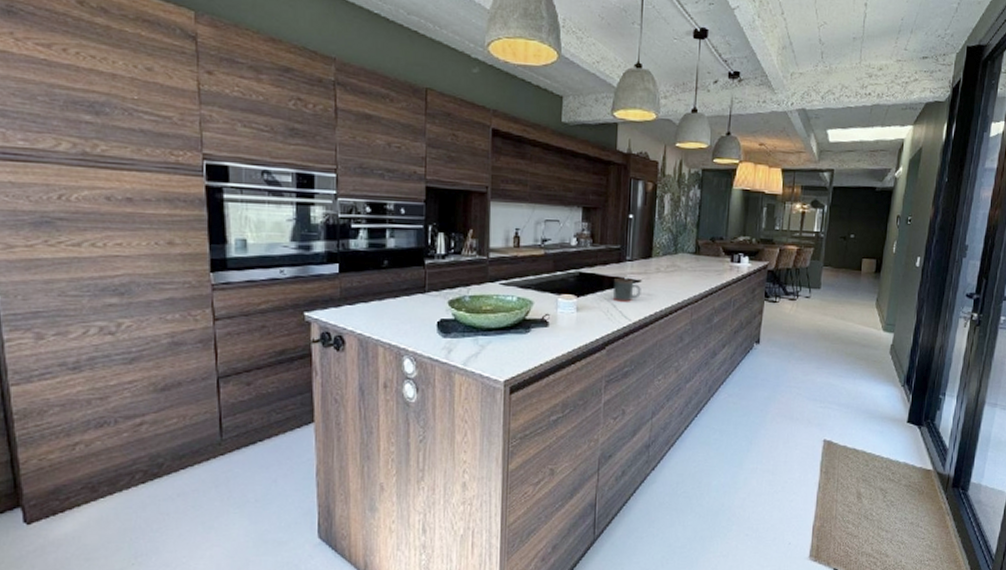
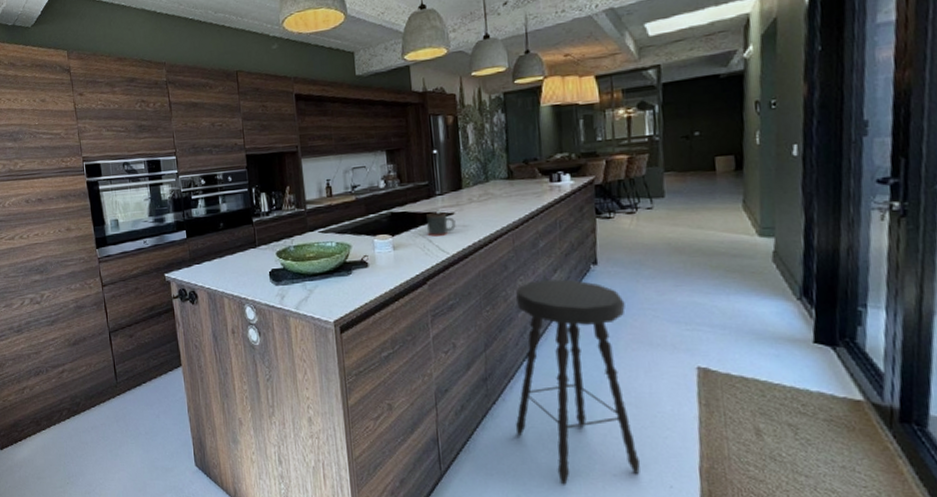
music stool: none [669,354,777,545] -> present [515,279,641,485]

